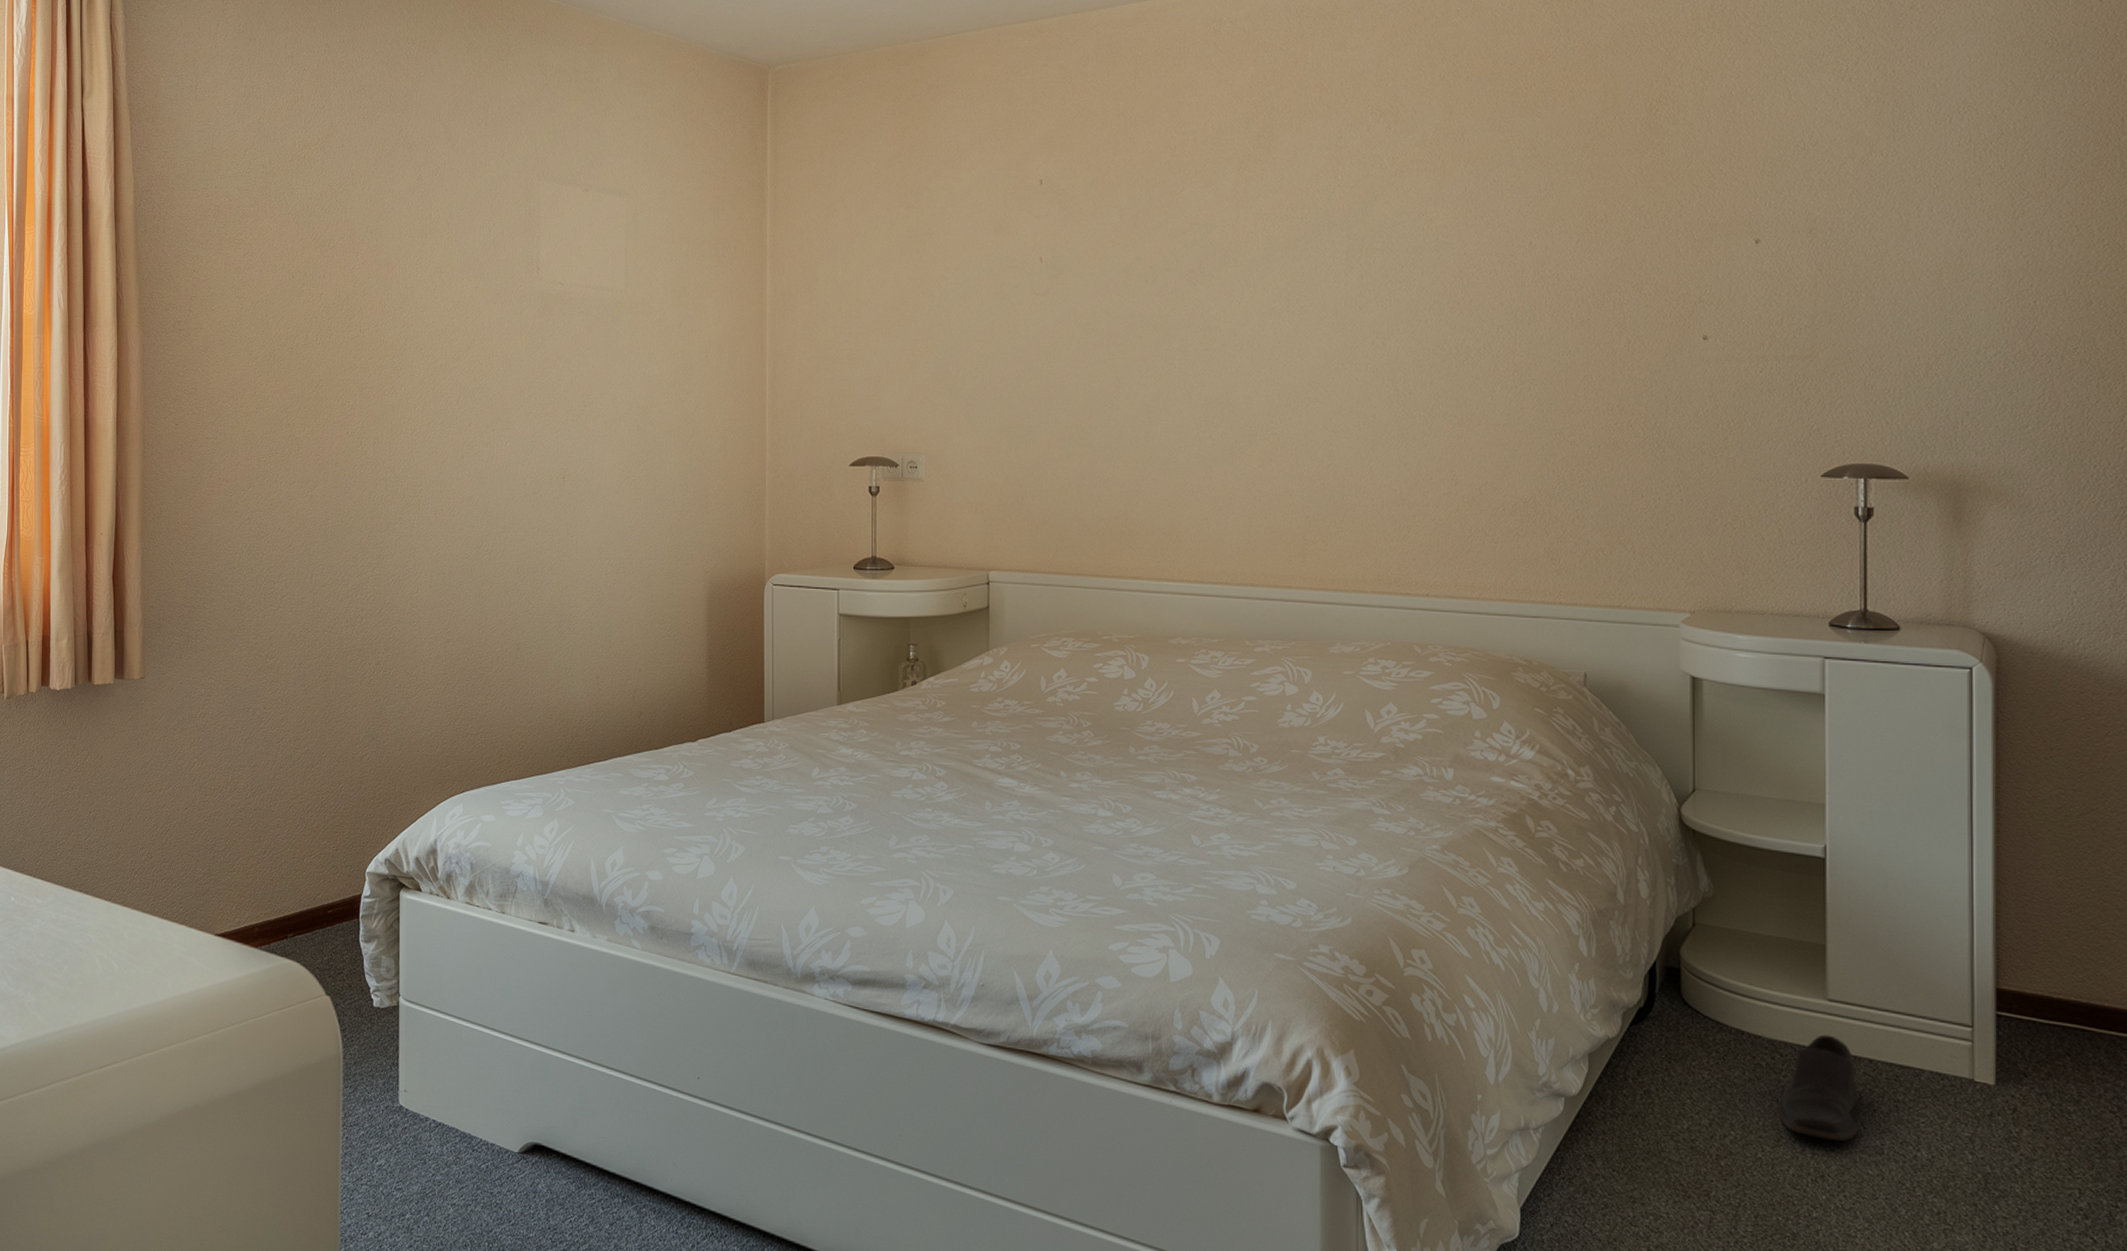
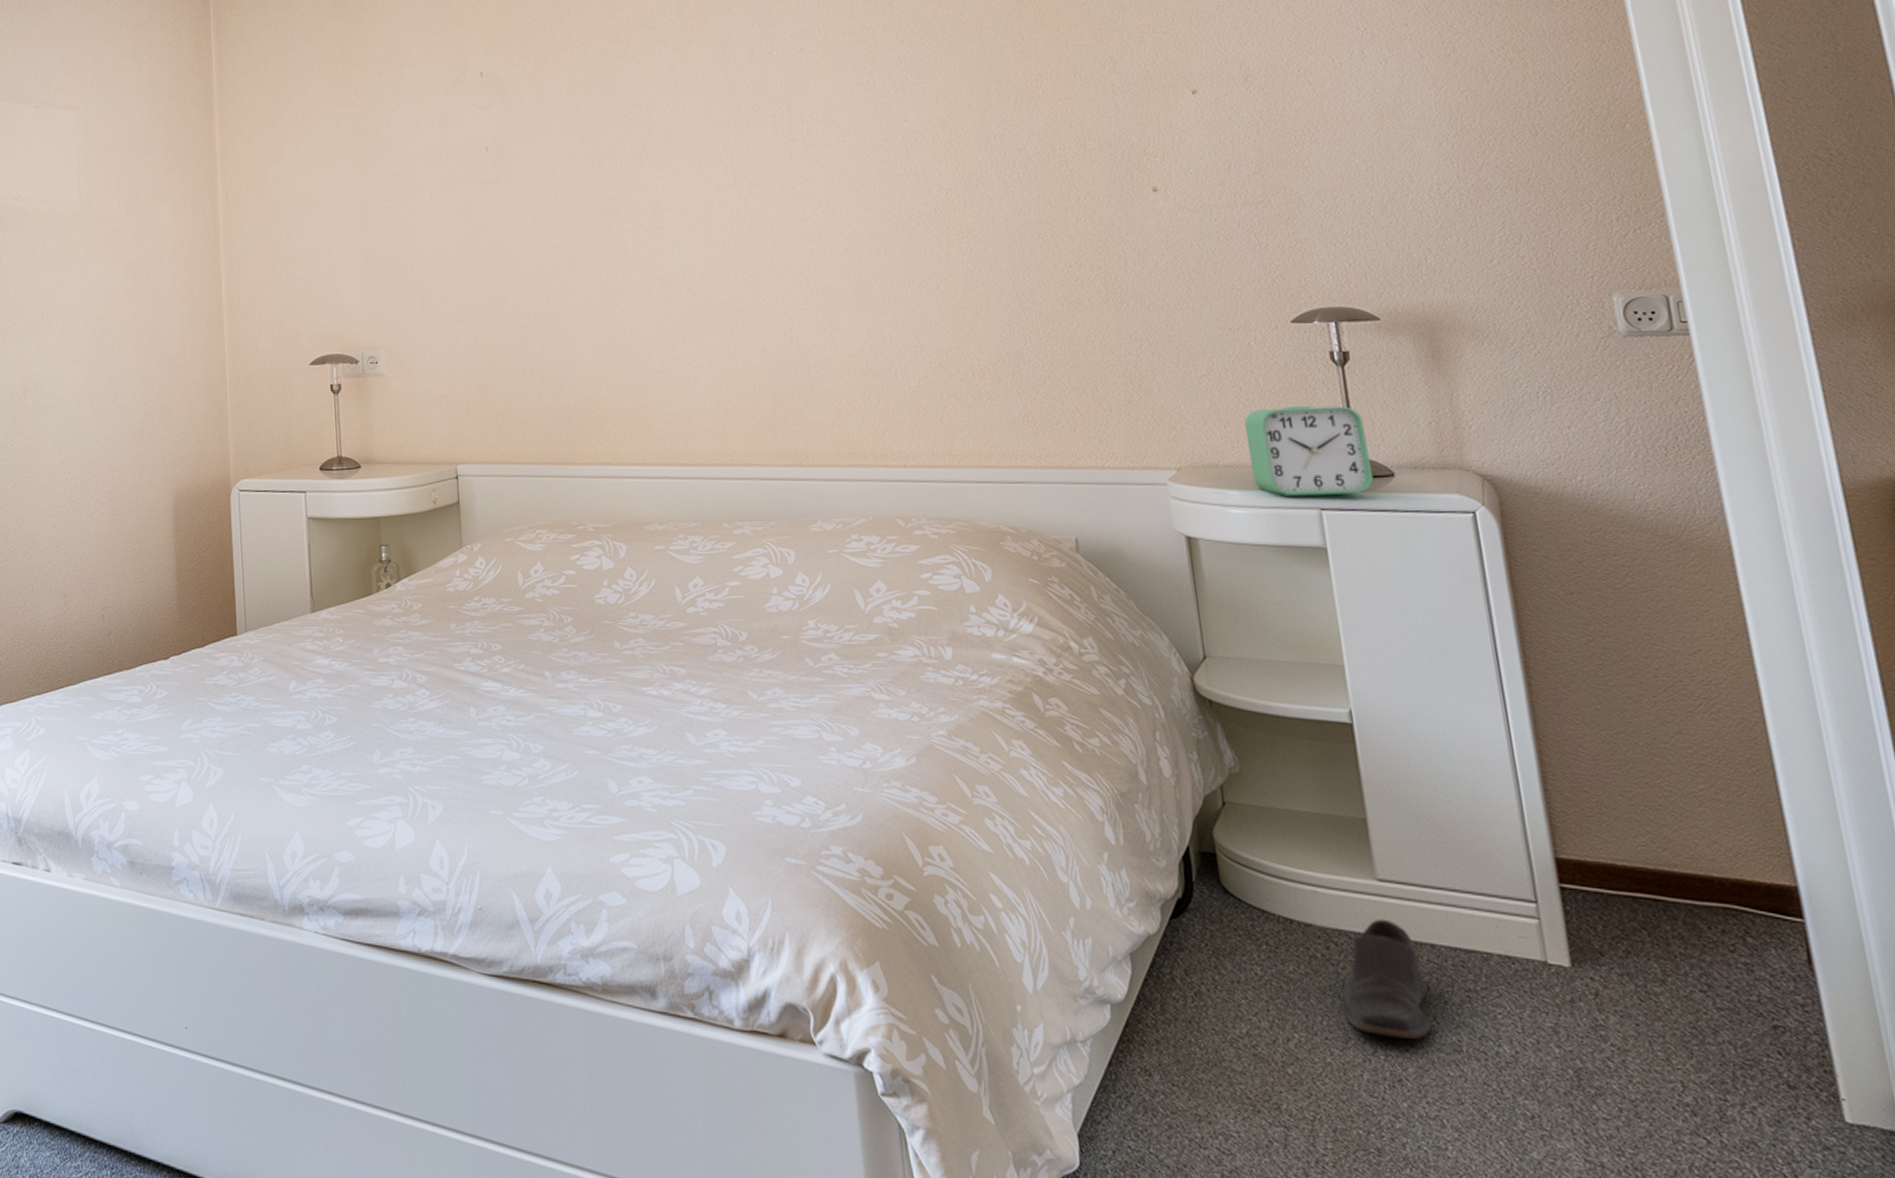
alarm clock: none [1761,557,1880,645] -> present [1244,405,1374,496]

